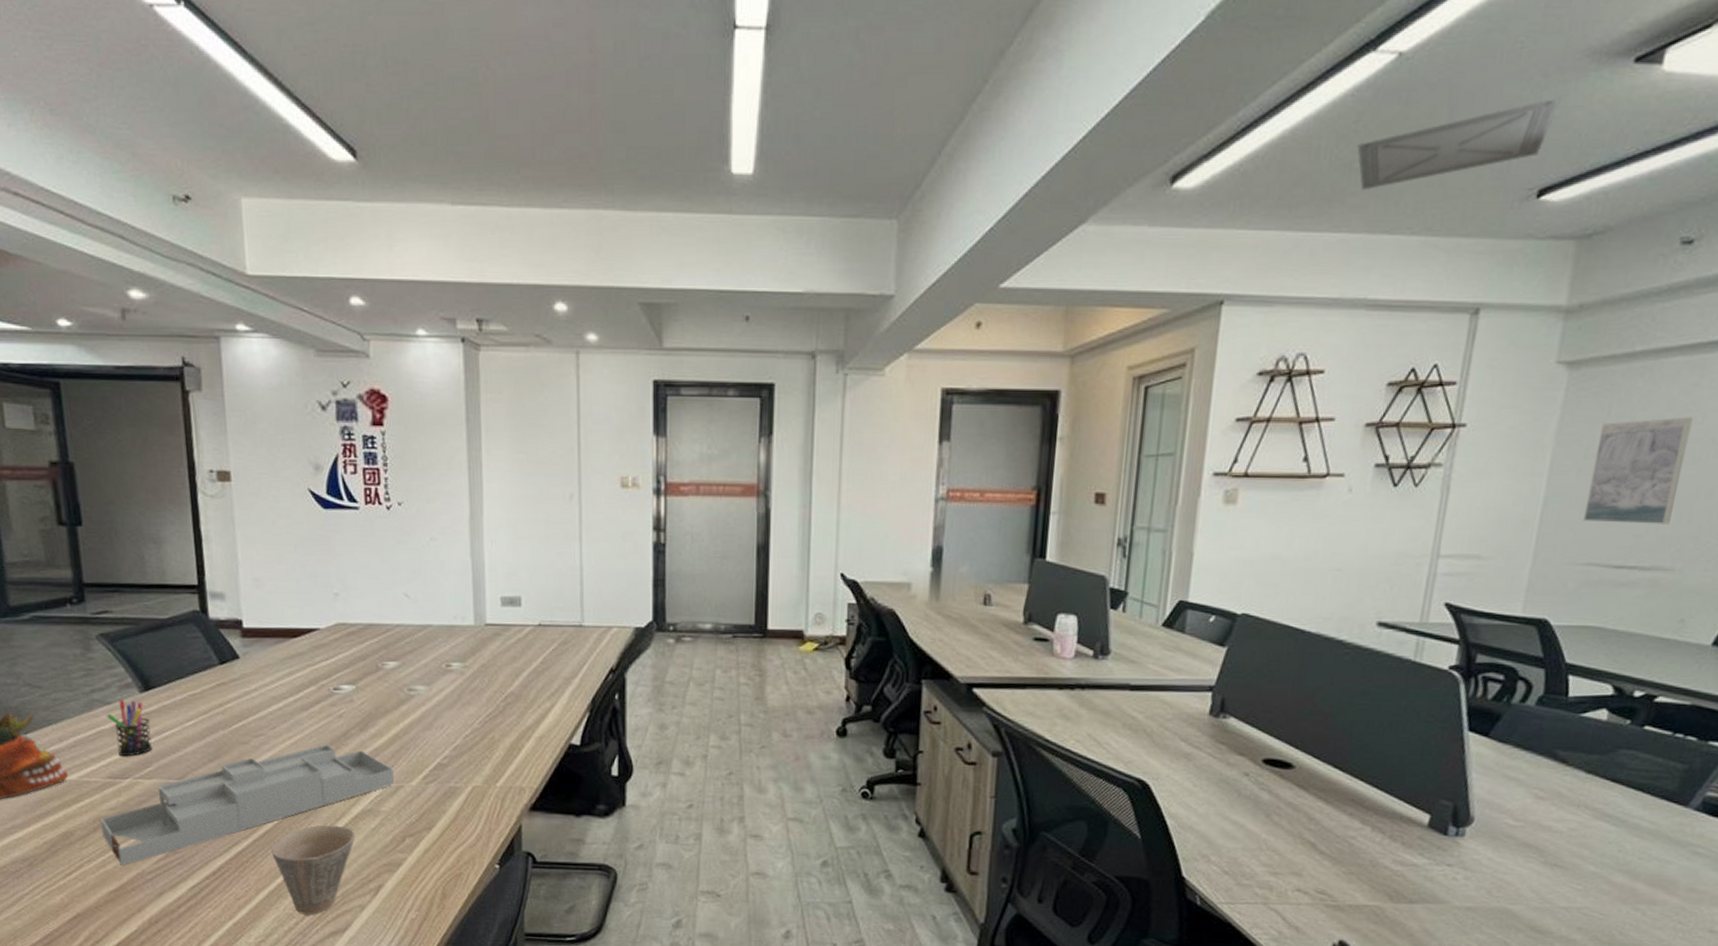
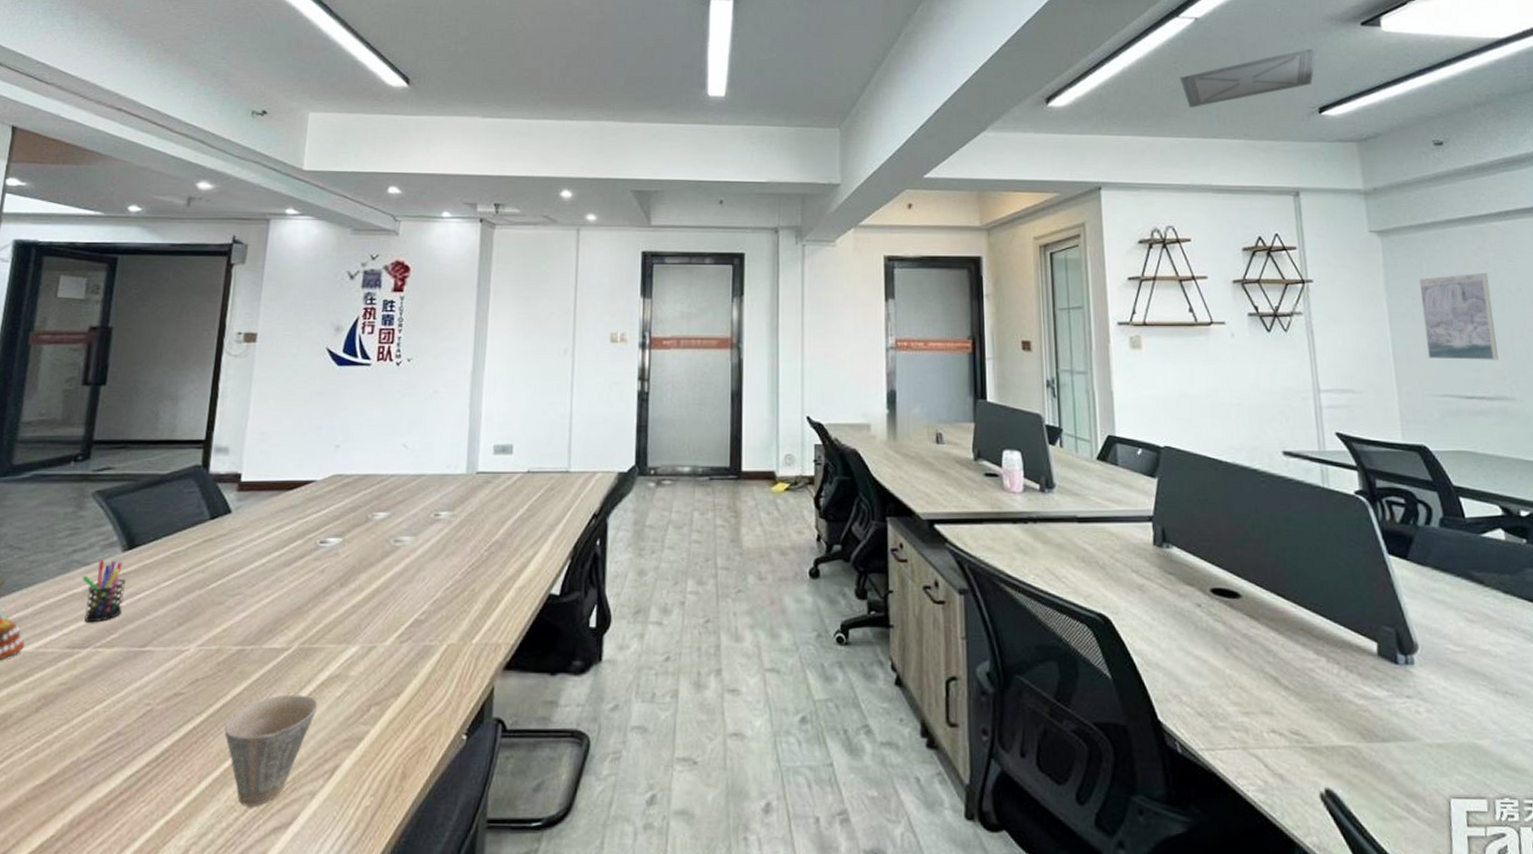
desk organizer: present [100,744,395,866] -> none [44,602,369,753]

